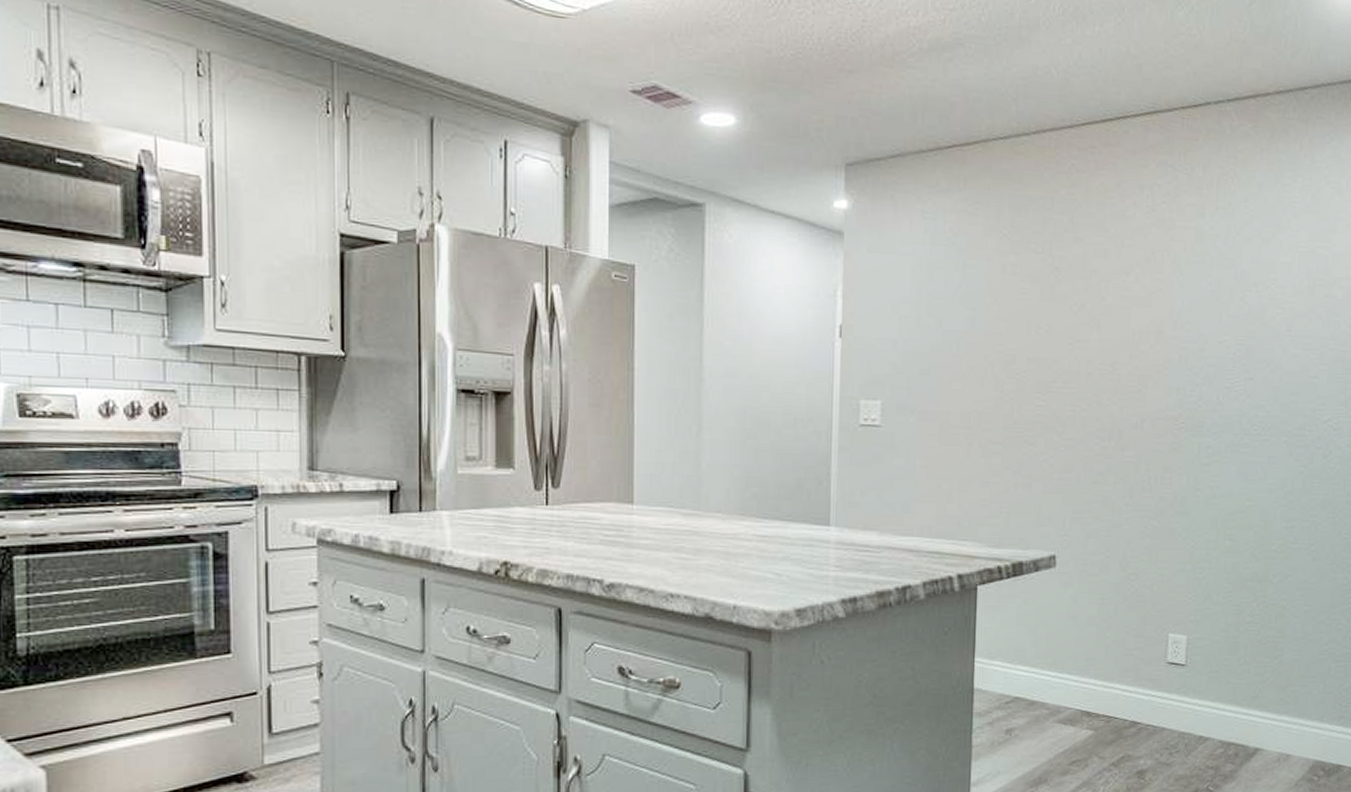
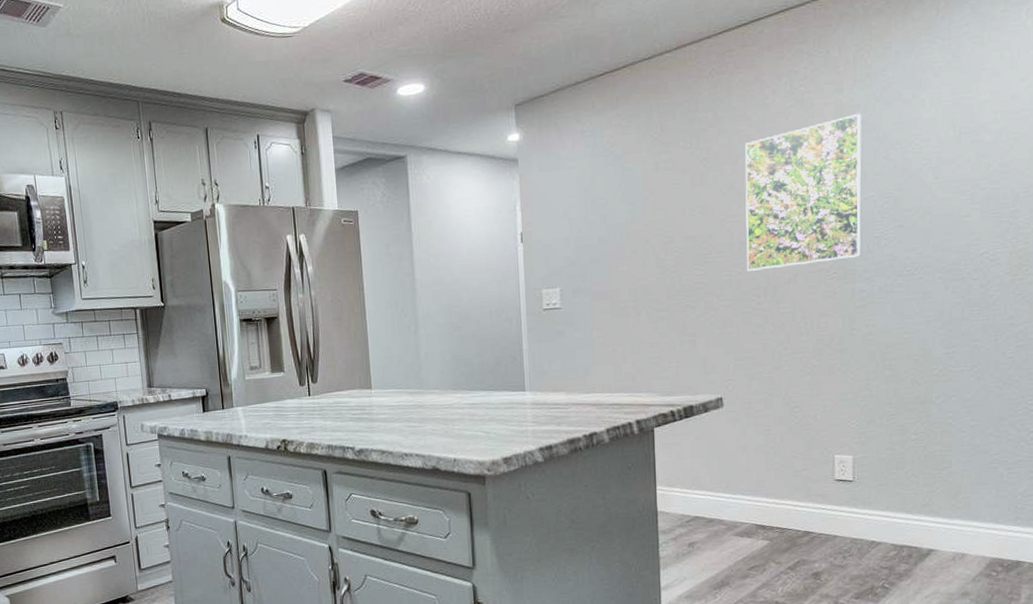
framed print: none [1093,245,1222,409] -> present [745,114,863,271]

